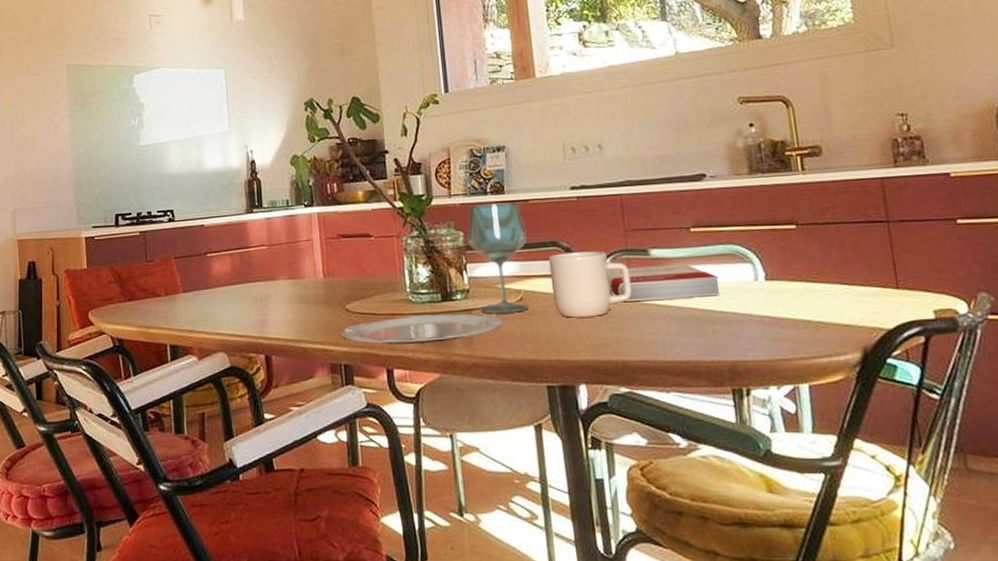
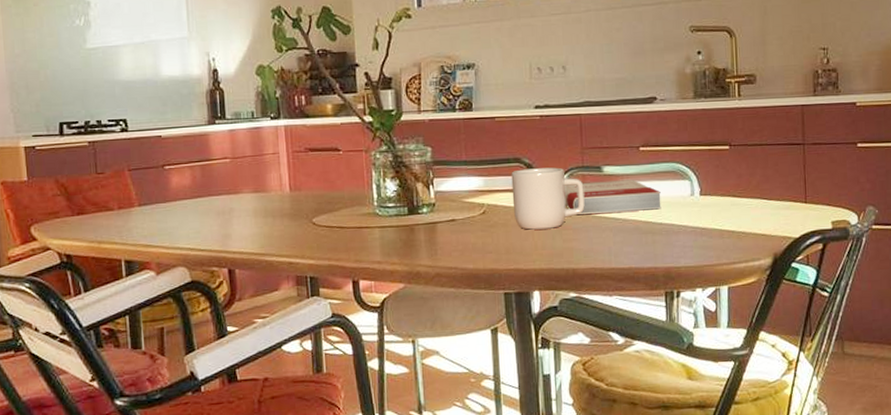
plate: present [340,313,503,345] -> none [306,225,466,257]
wine glass: present [467,201,529,314] -> none [434,119,492,227]

